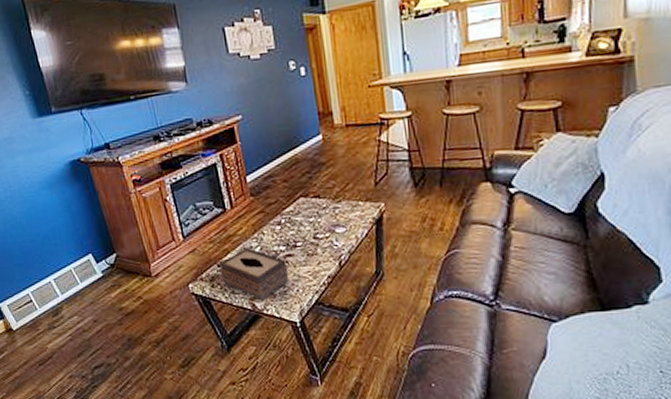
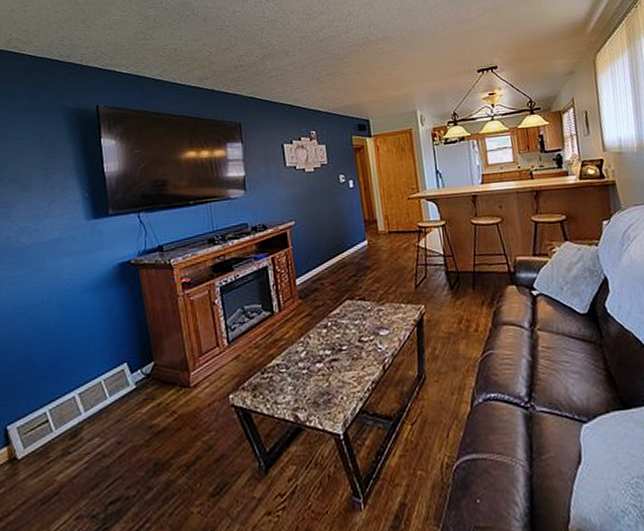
tissue box: present [219,247,290,301] -> none [263,352,334,411]

